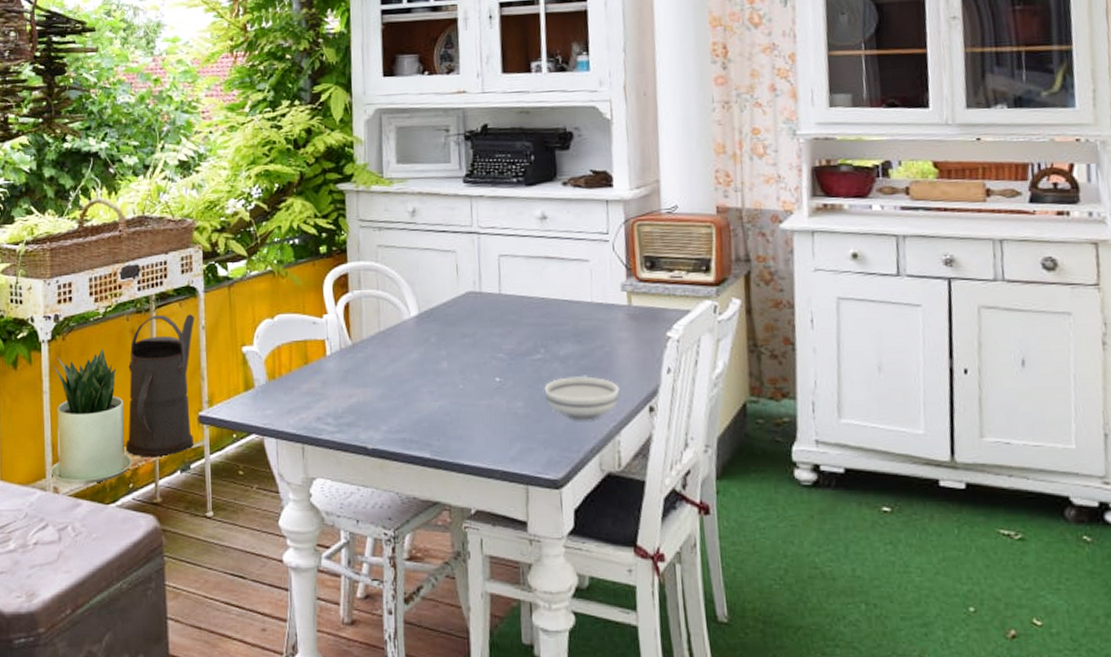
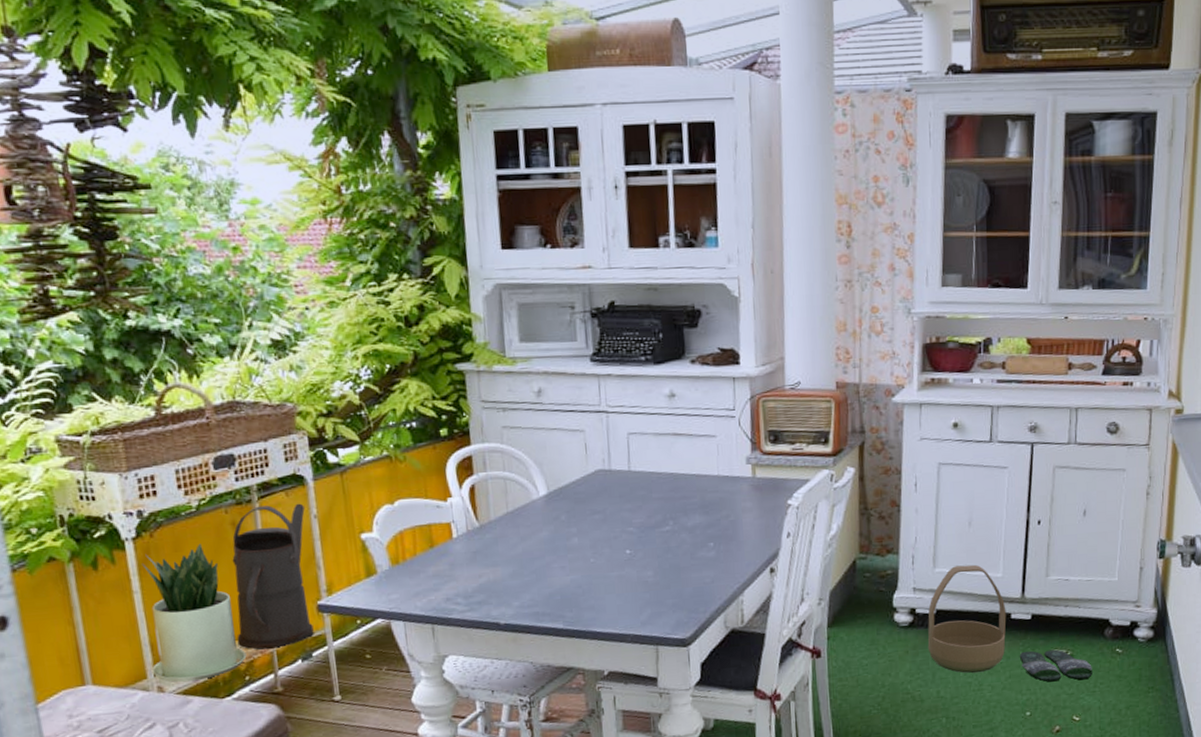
bowl: present [544,376,620,421] -> none [672,544,744,585]
basket: none [835,417,935,549] -> present [927,564,1007,673]
slippers: none [955,528,1054,573] -> present [1020,649,1092,682]

